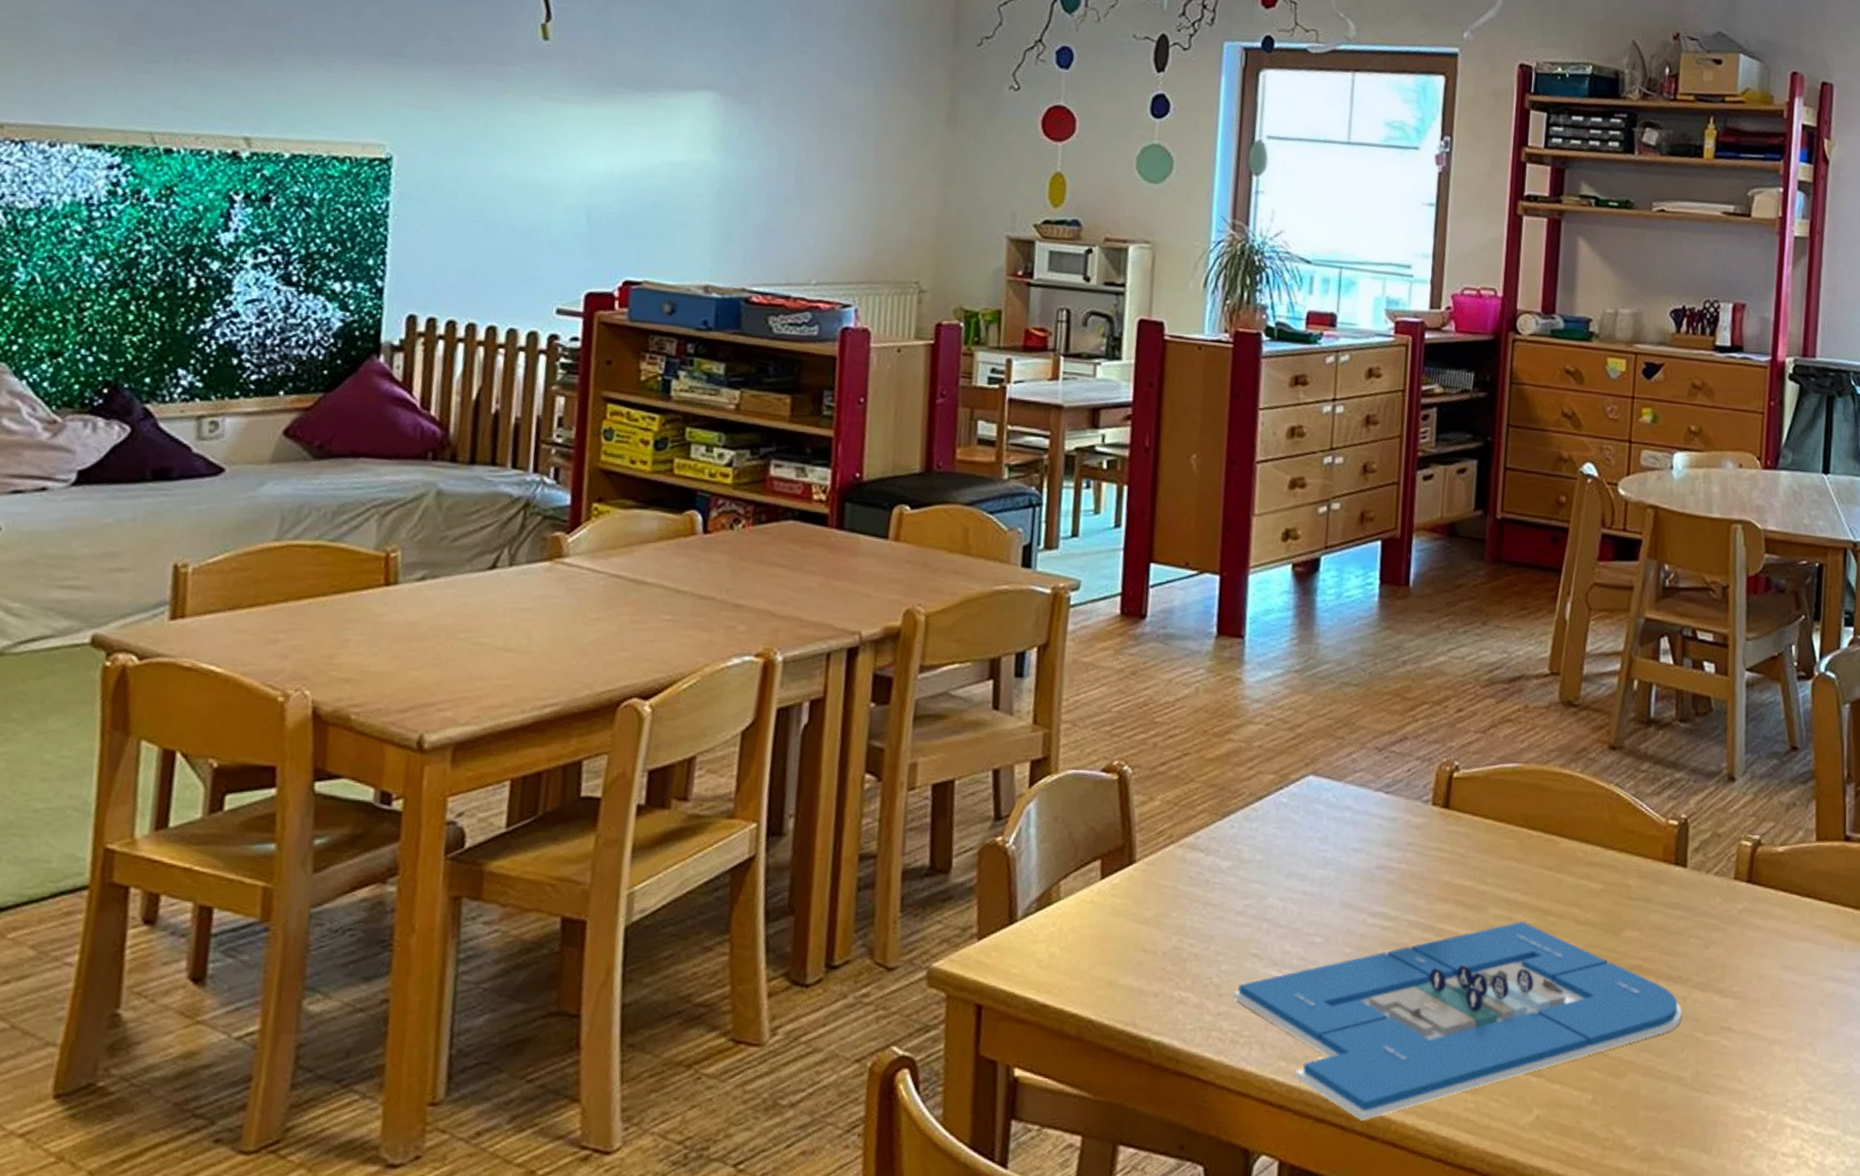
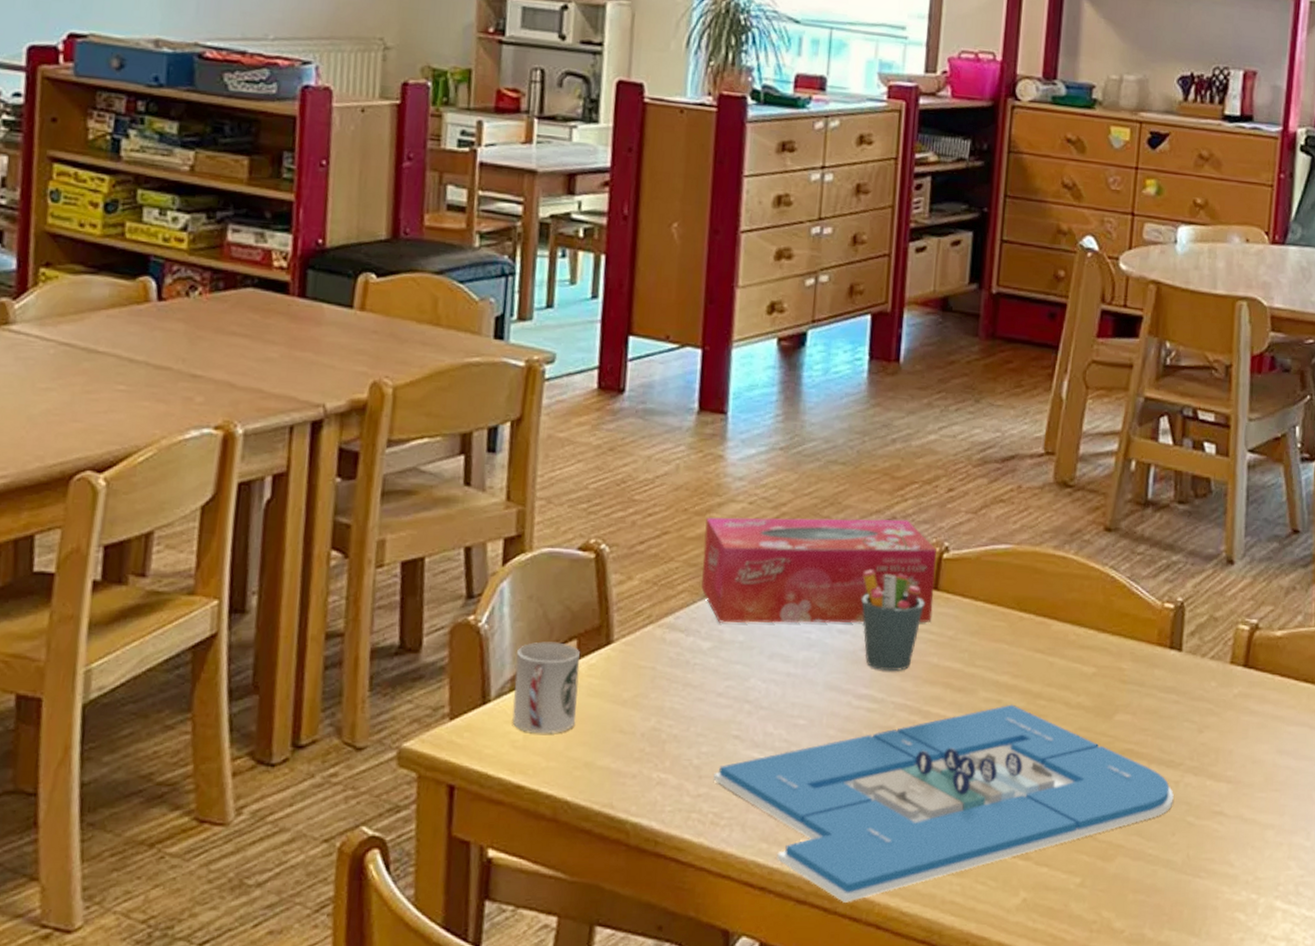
cup: none [1038,862,1104,954] -> present [512,641,580,734]
tissue box: none [1220,738,1448,843] -> present [701,517,937,624]
pen holder: none [1375,789,1436,889] -> present [861,570,925,671]

